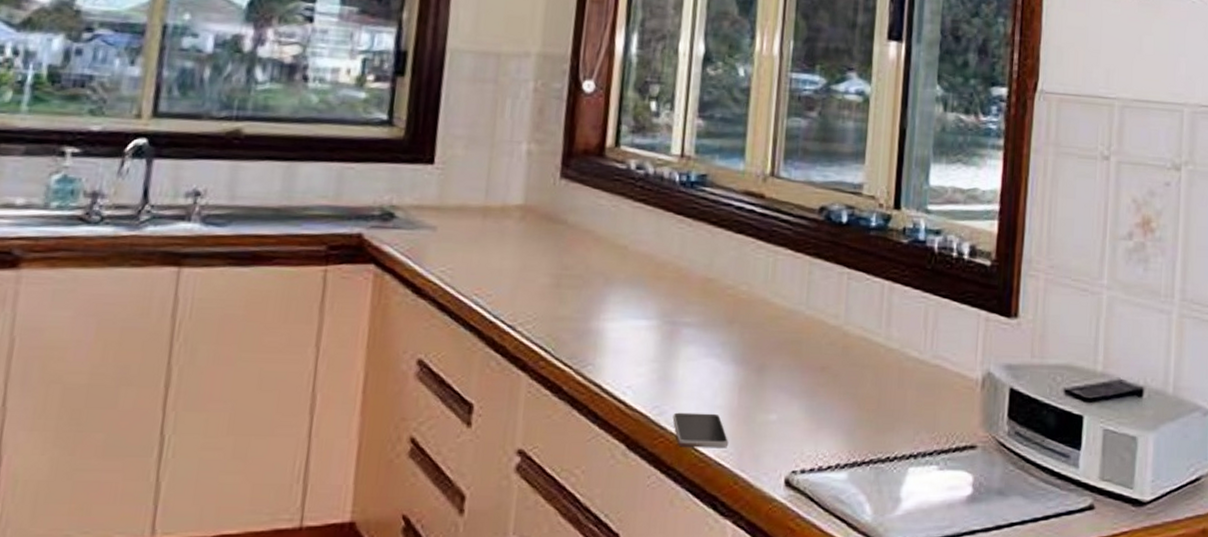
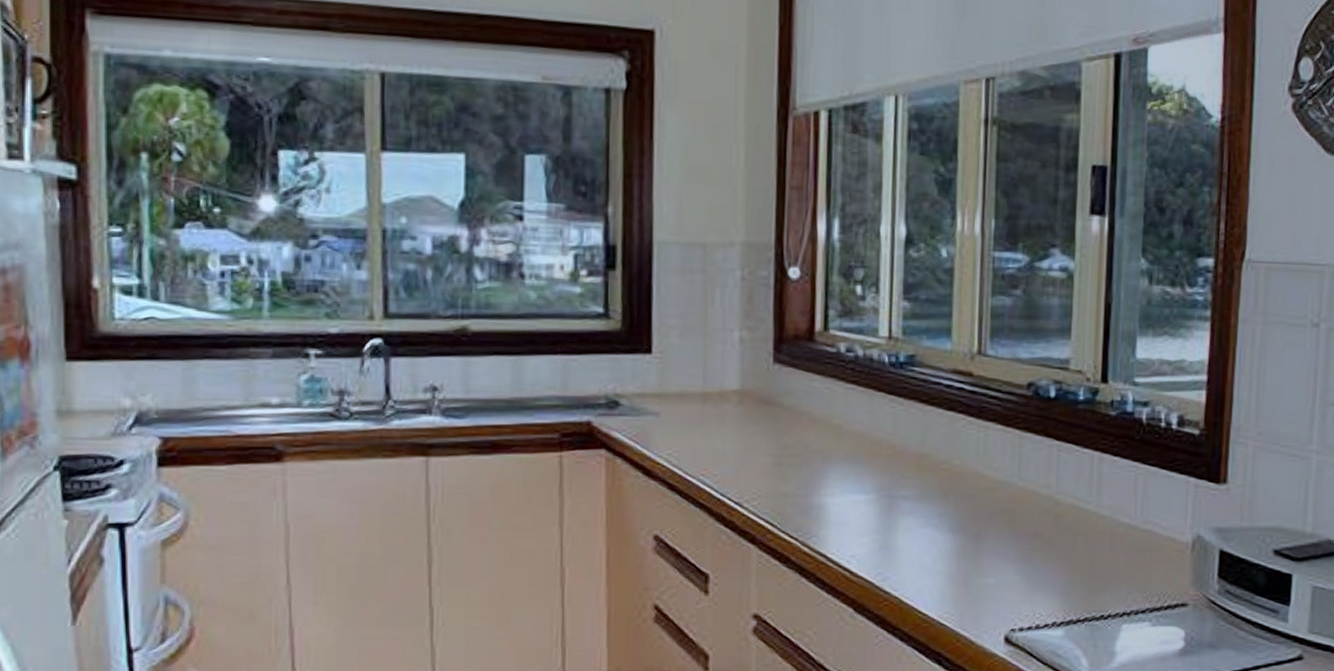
mobile phone: present [672,412,729,449] -> none [895,578,950,610]

